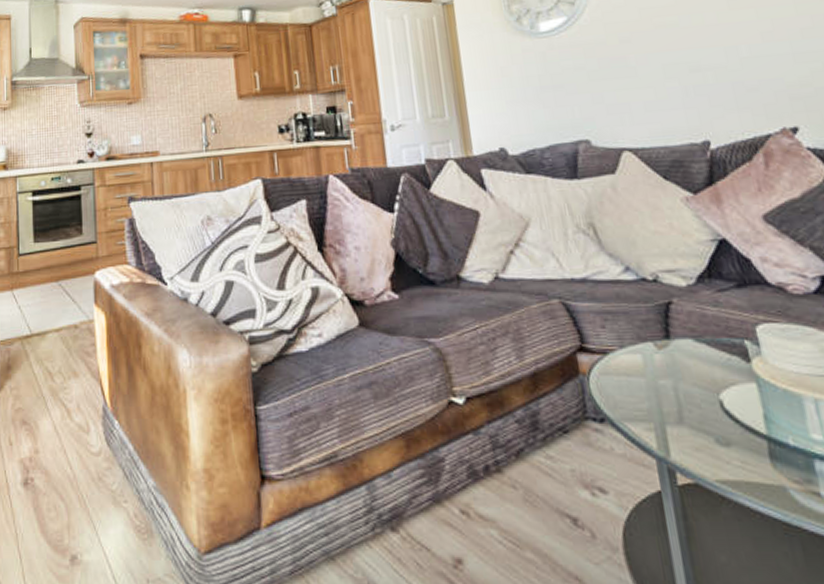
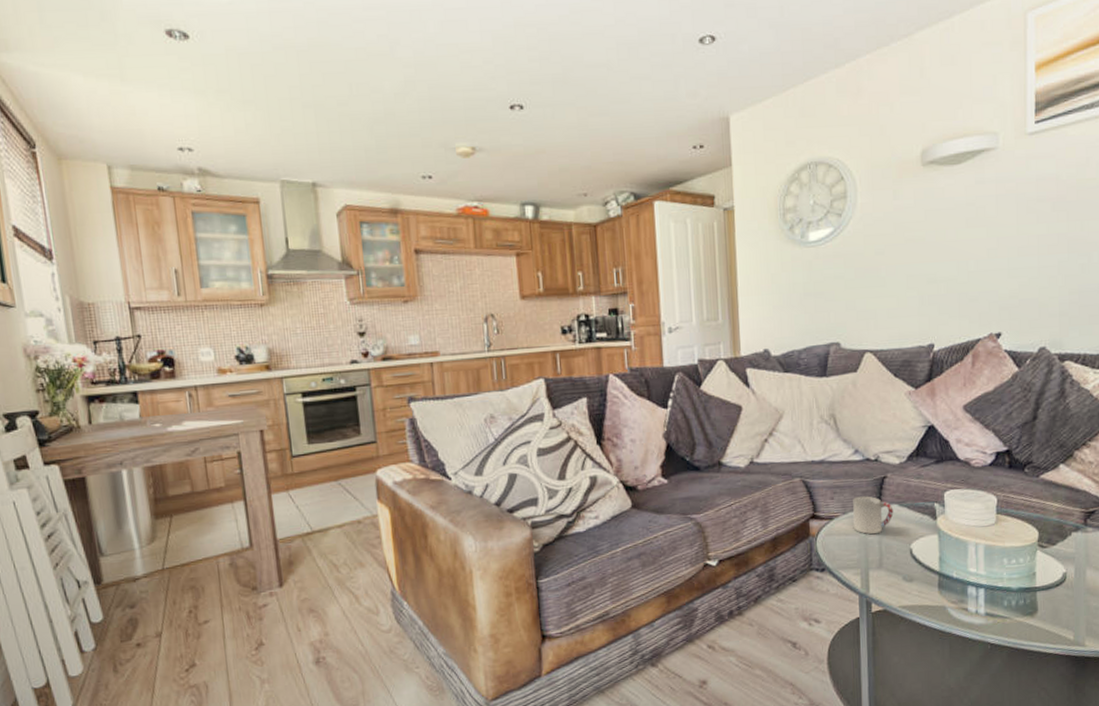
cup: none [630,326,689,377] -> present [853,496,894,535]

